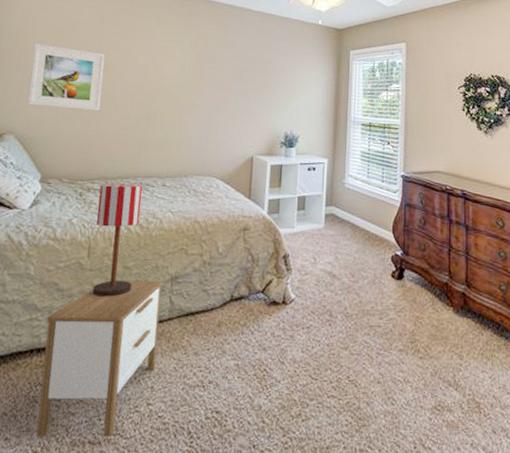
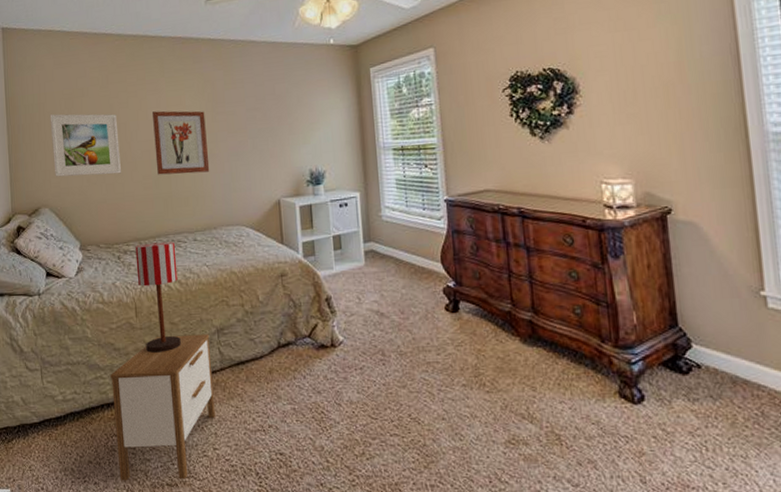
wall art: none [136,57,194,122] -> present [153,111,210,175]

